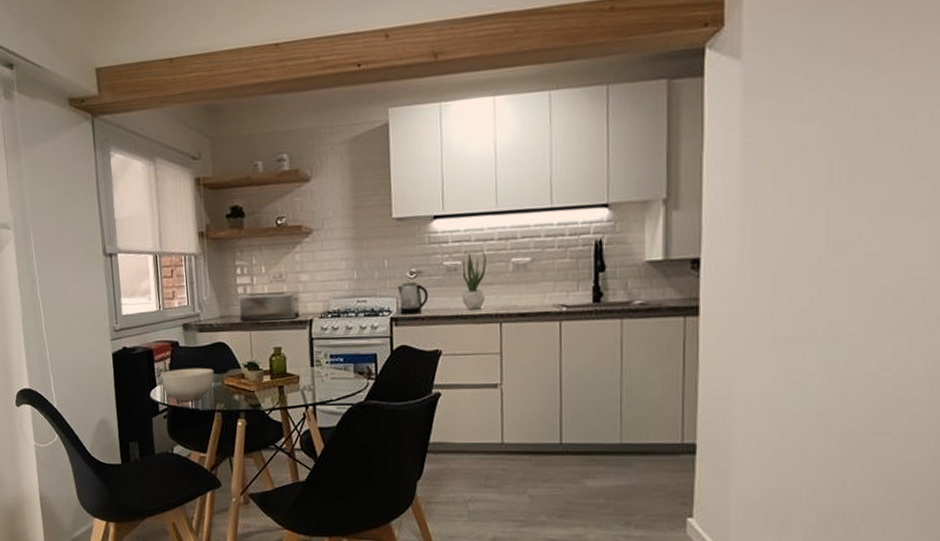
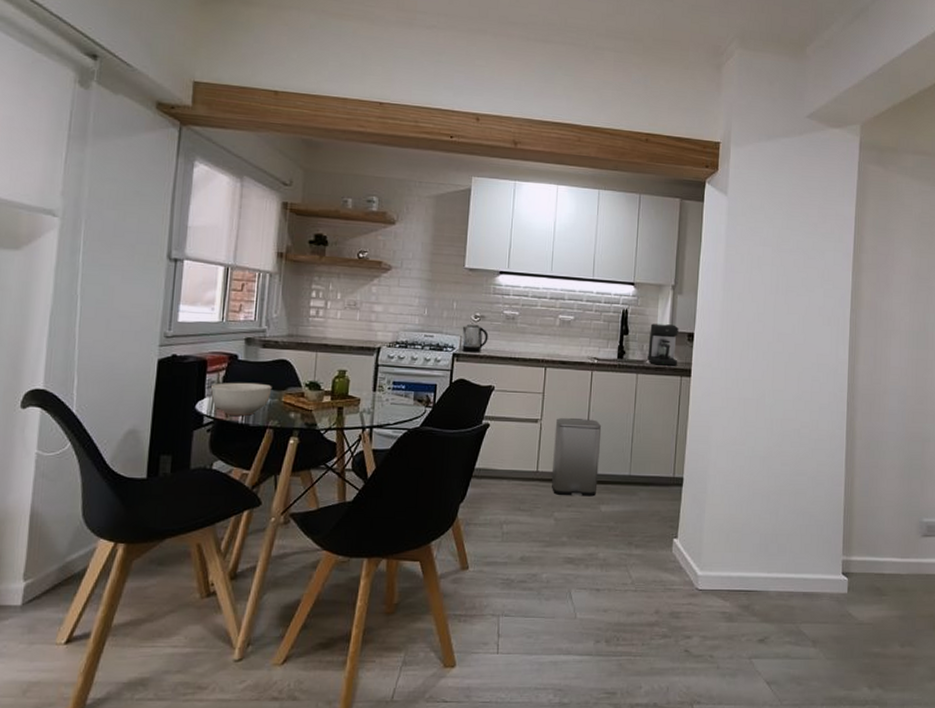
toaster: present [237,291,300,322] -> none [307,316,372,346]
potted plant: present [461,251,486,310] -> none [516,305,539,354]
pedal bin: none [519,379,580,470] -> present [552,418,602,497]
coffee maker: none [634,251,679,306] -> present [647,323,679,366]

